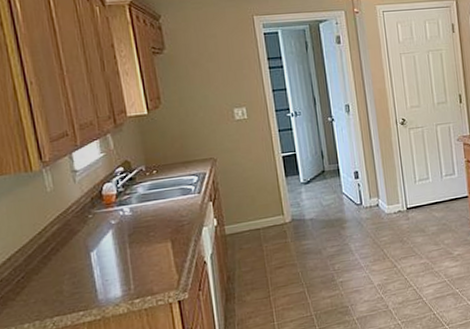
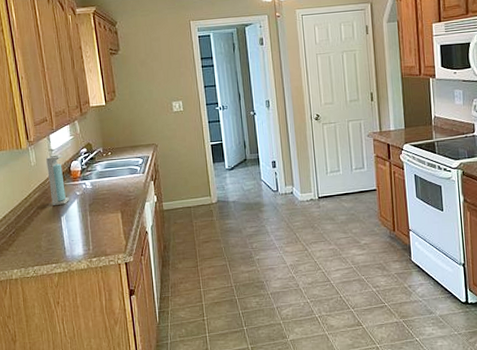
soap dispenser: none [68,175,101,239] -> present [46,154,69,205]

